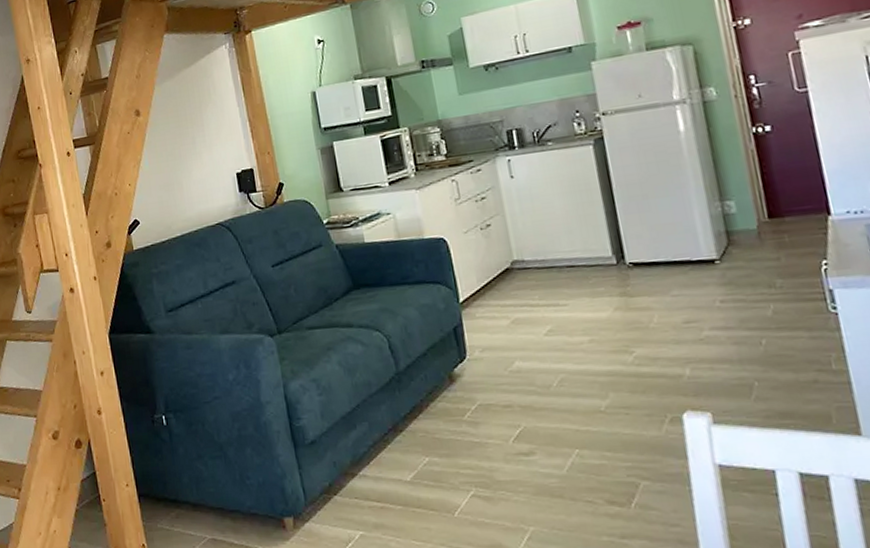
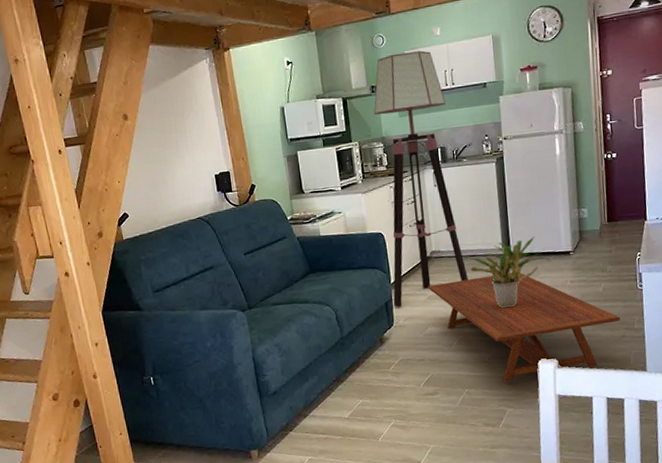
floor lamp: none [426,15,567,334] -> present [373,50,468,307]
coffee table: none [510,288,807,443] -> present [428,272,621,383]
potted plant: none [561,238,686,338] -> present [466,235,550,308]

